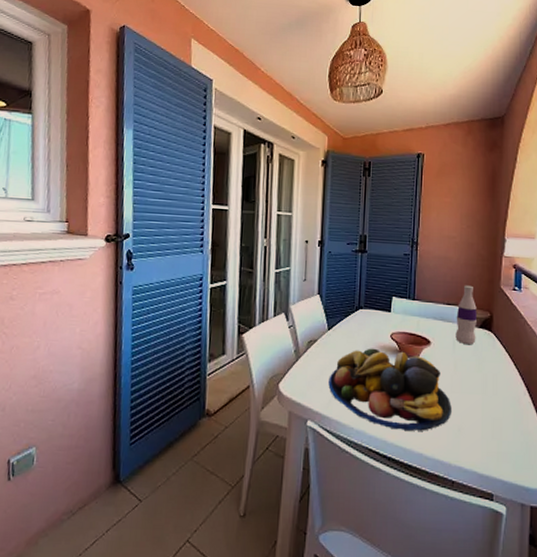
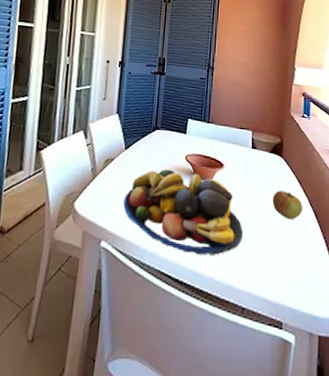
bottle: present [455,285,478,345] -> none [248,110,269,170]
apple: none [482,365,515,394] -> present [272,190,303,219]

